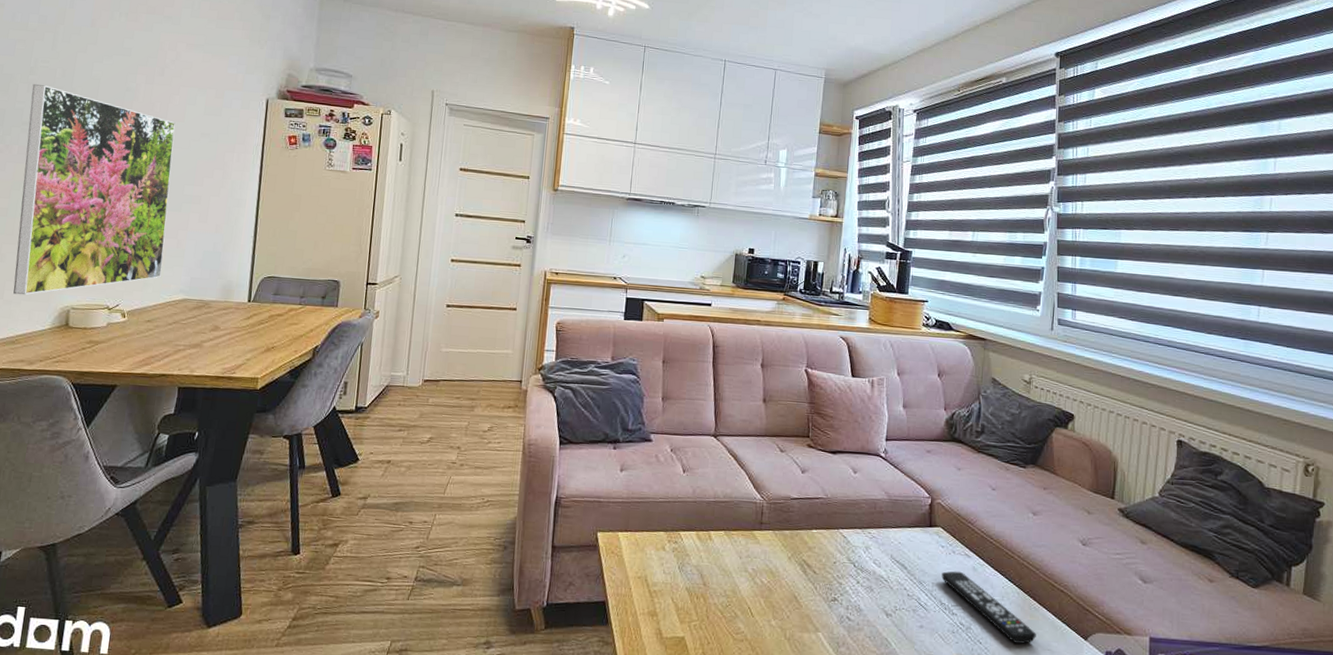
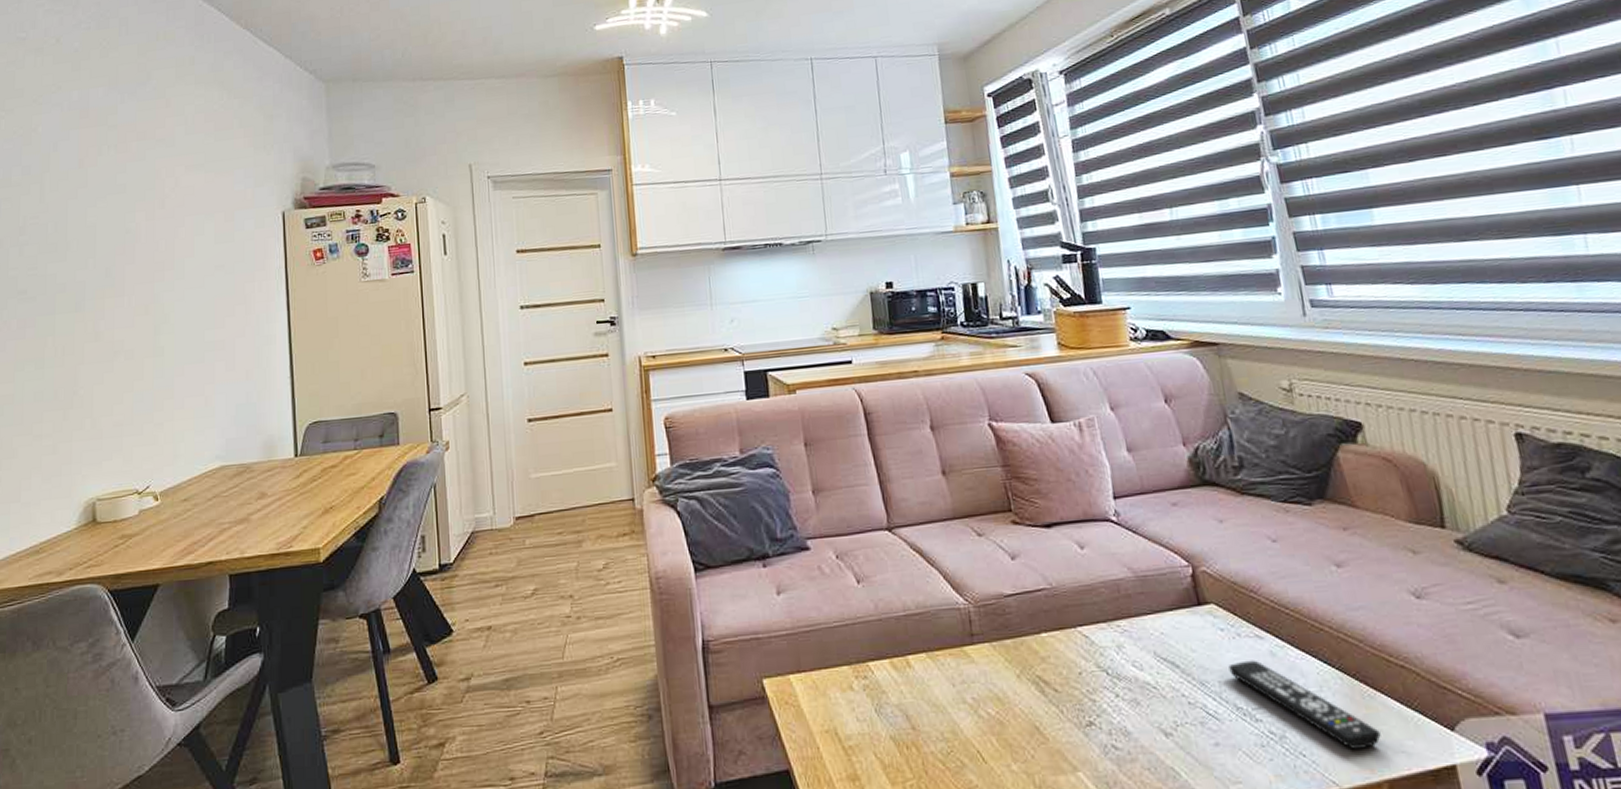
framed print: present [13,83,176,295] -> none [24,244,192,495]

